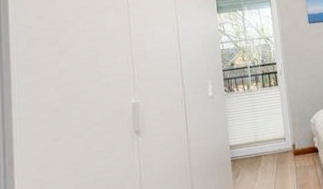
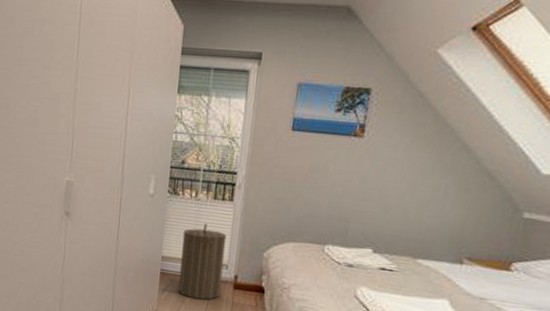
laundry hamper: none [243,108,285,175] -> present [178,223,227,300]

